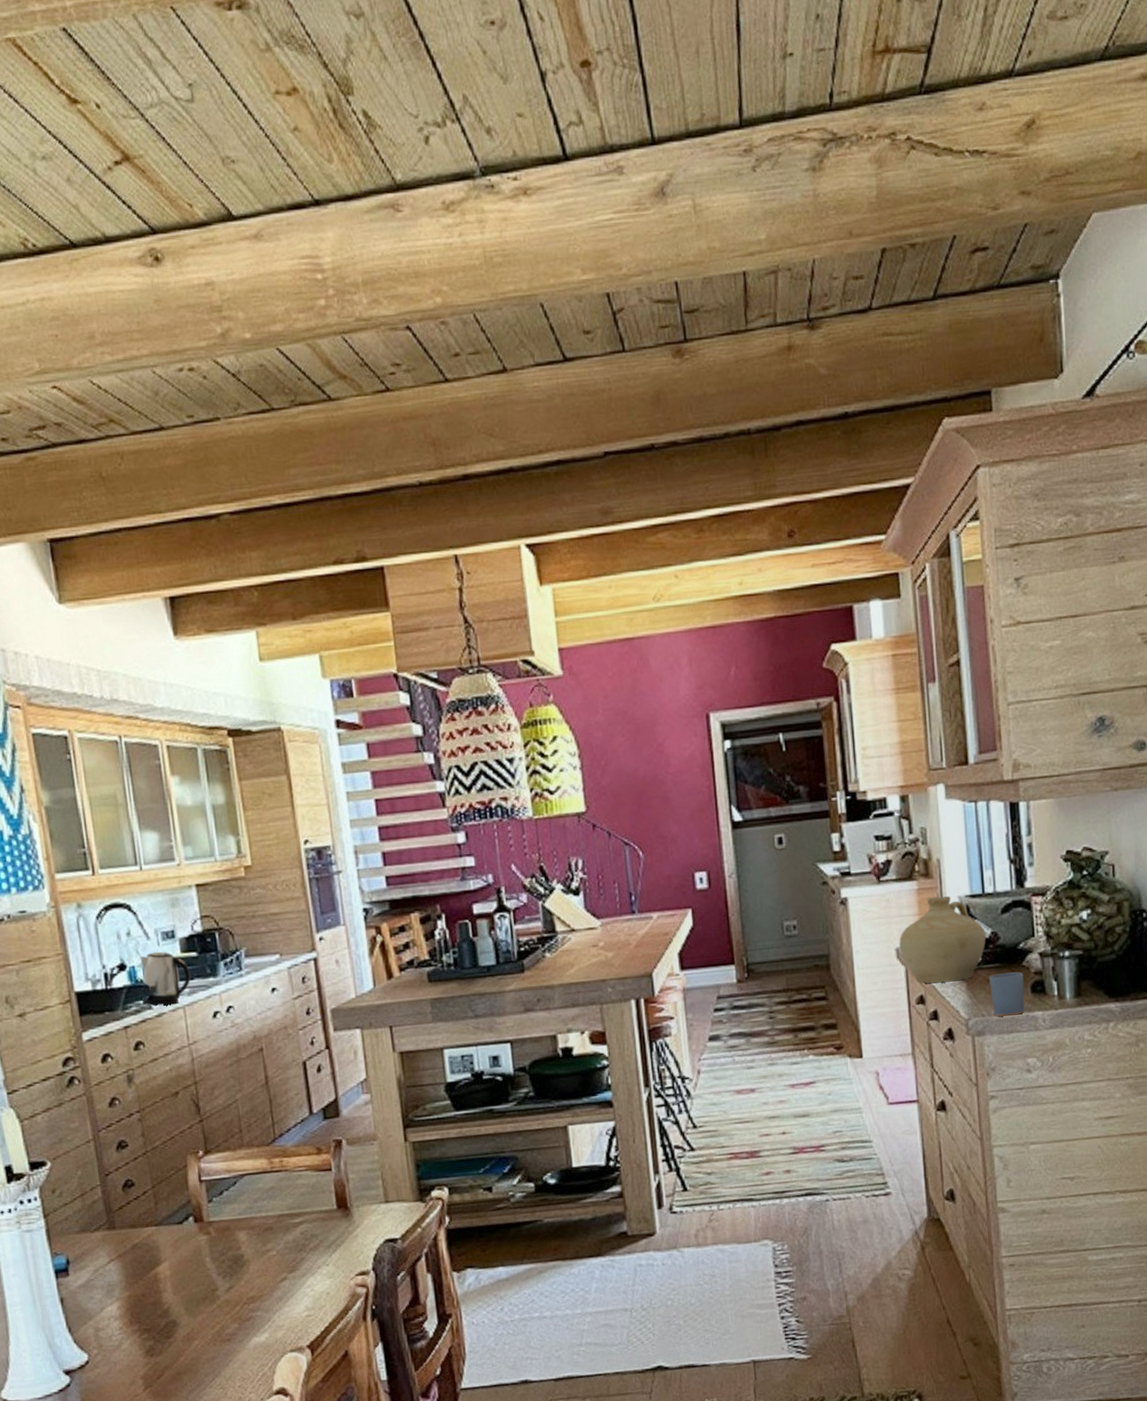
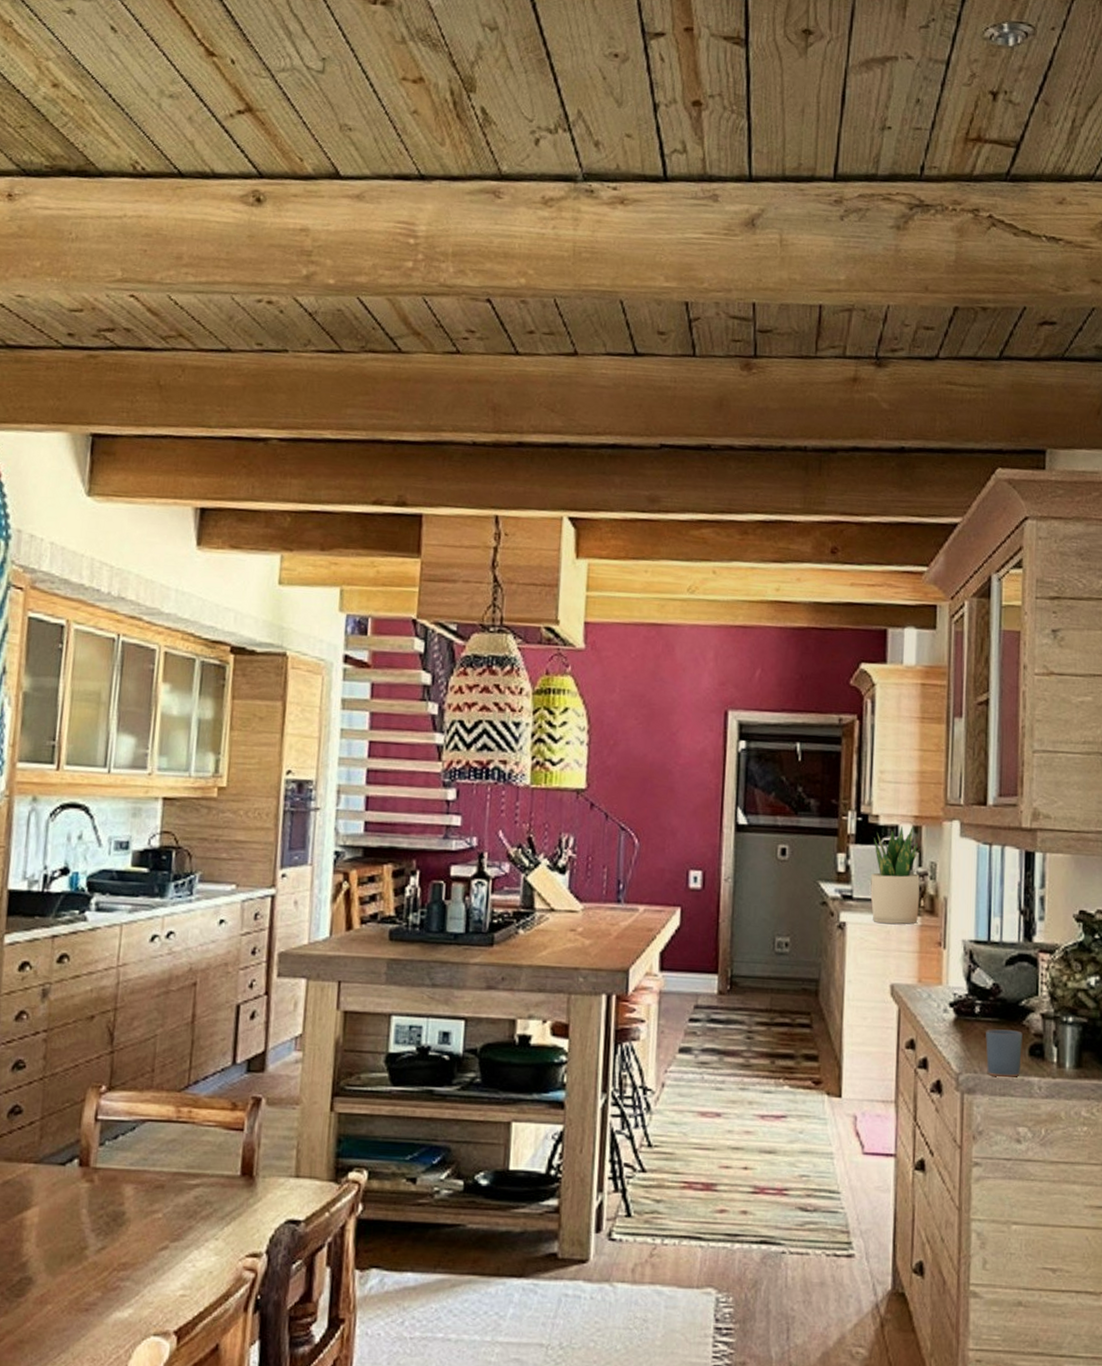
kettle: present [139,951,191,1006] -> none [78,860,137,921]
planter: none [864,796,915,894] -> present [870,826,920,925]
ceramic jug: present [899,895,986,984] -> none [894,936,987,1030]

